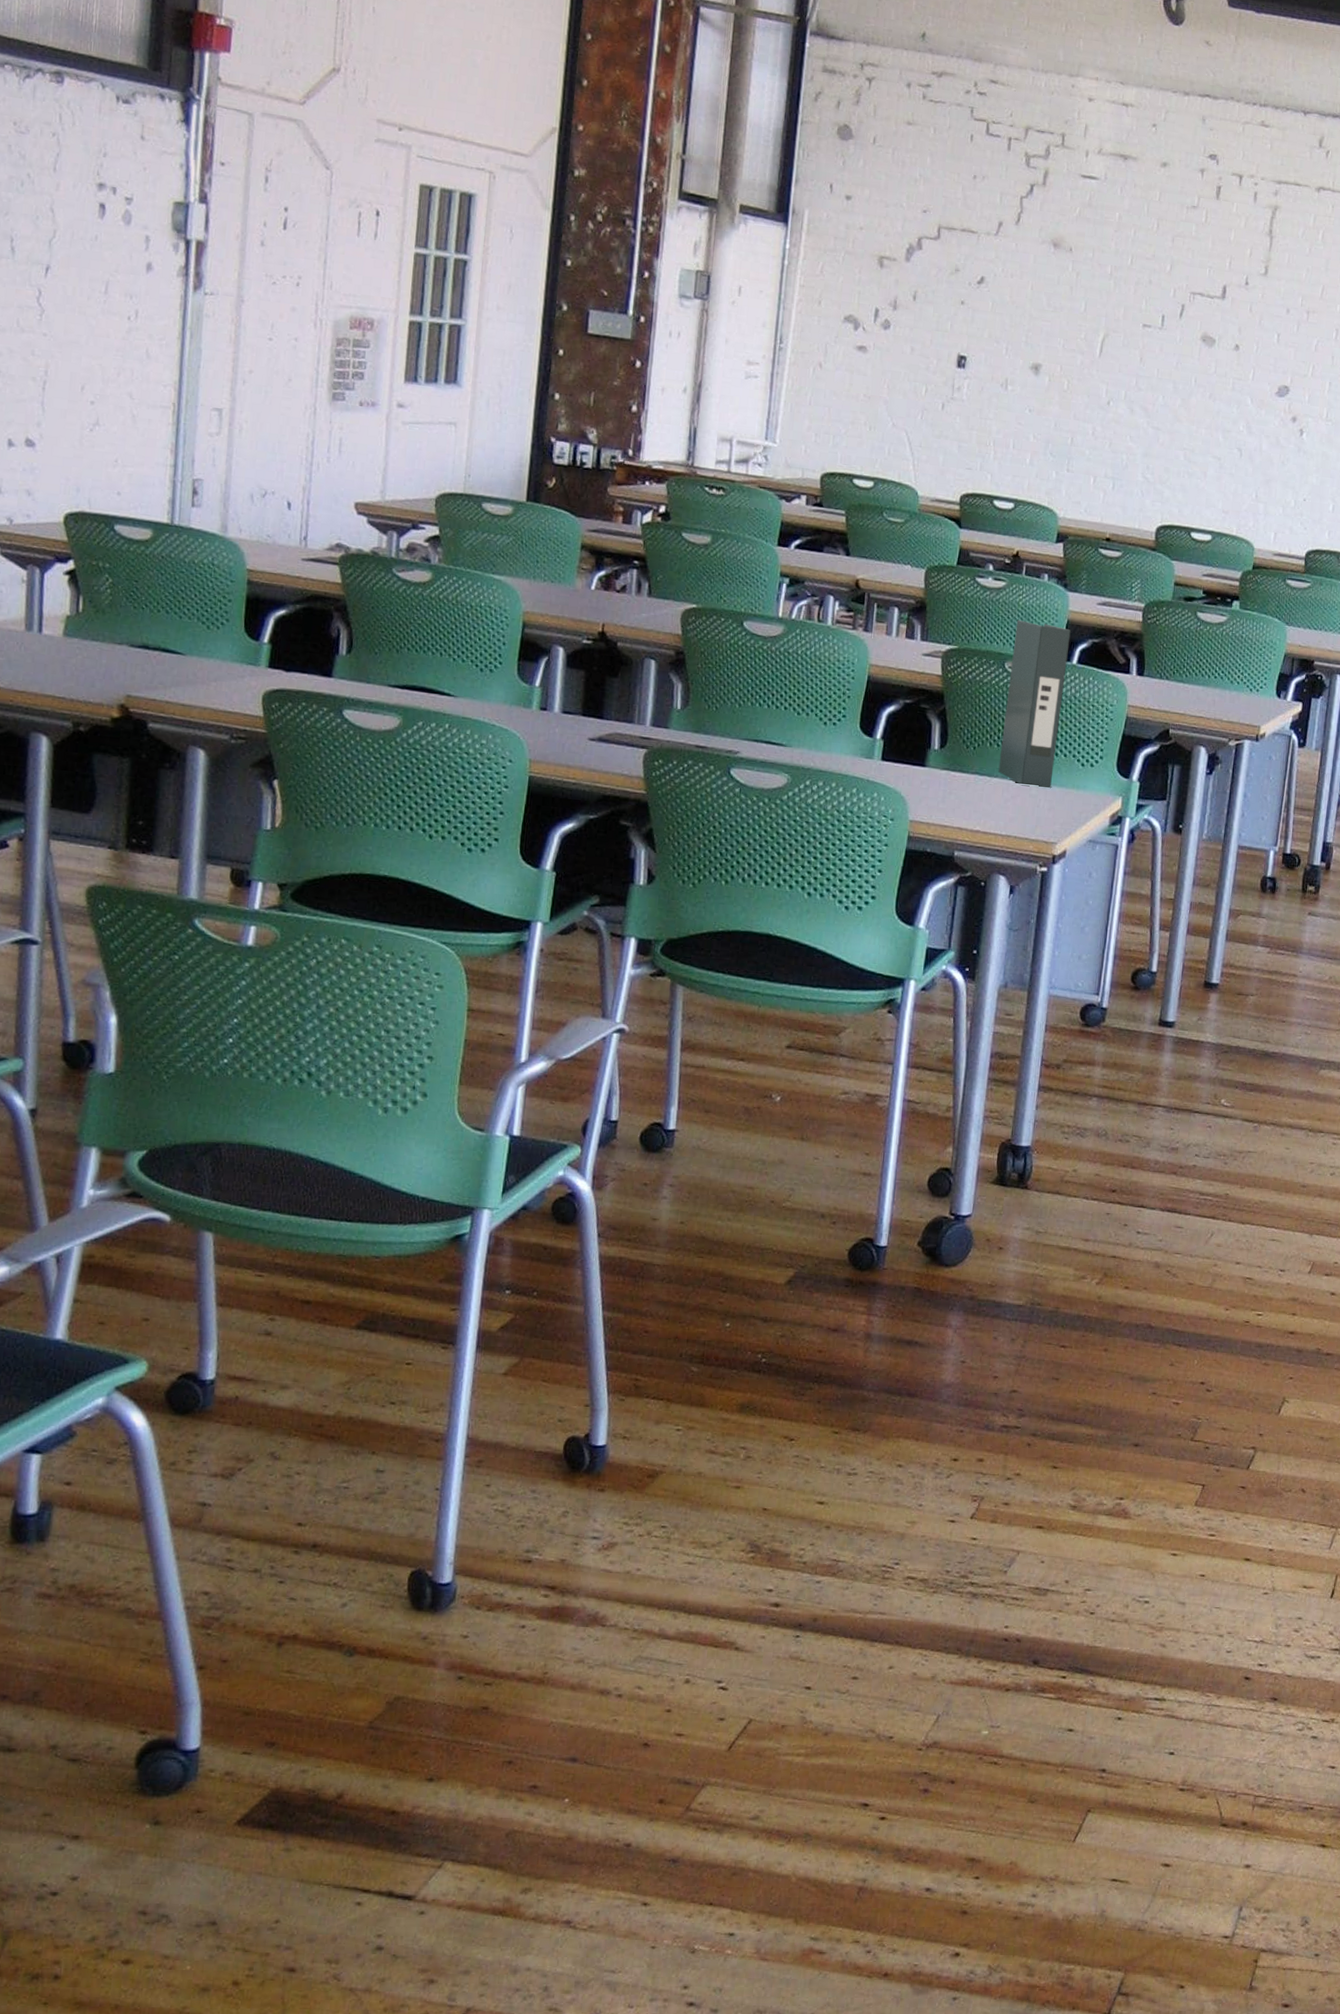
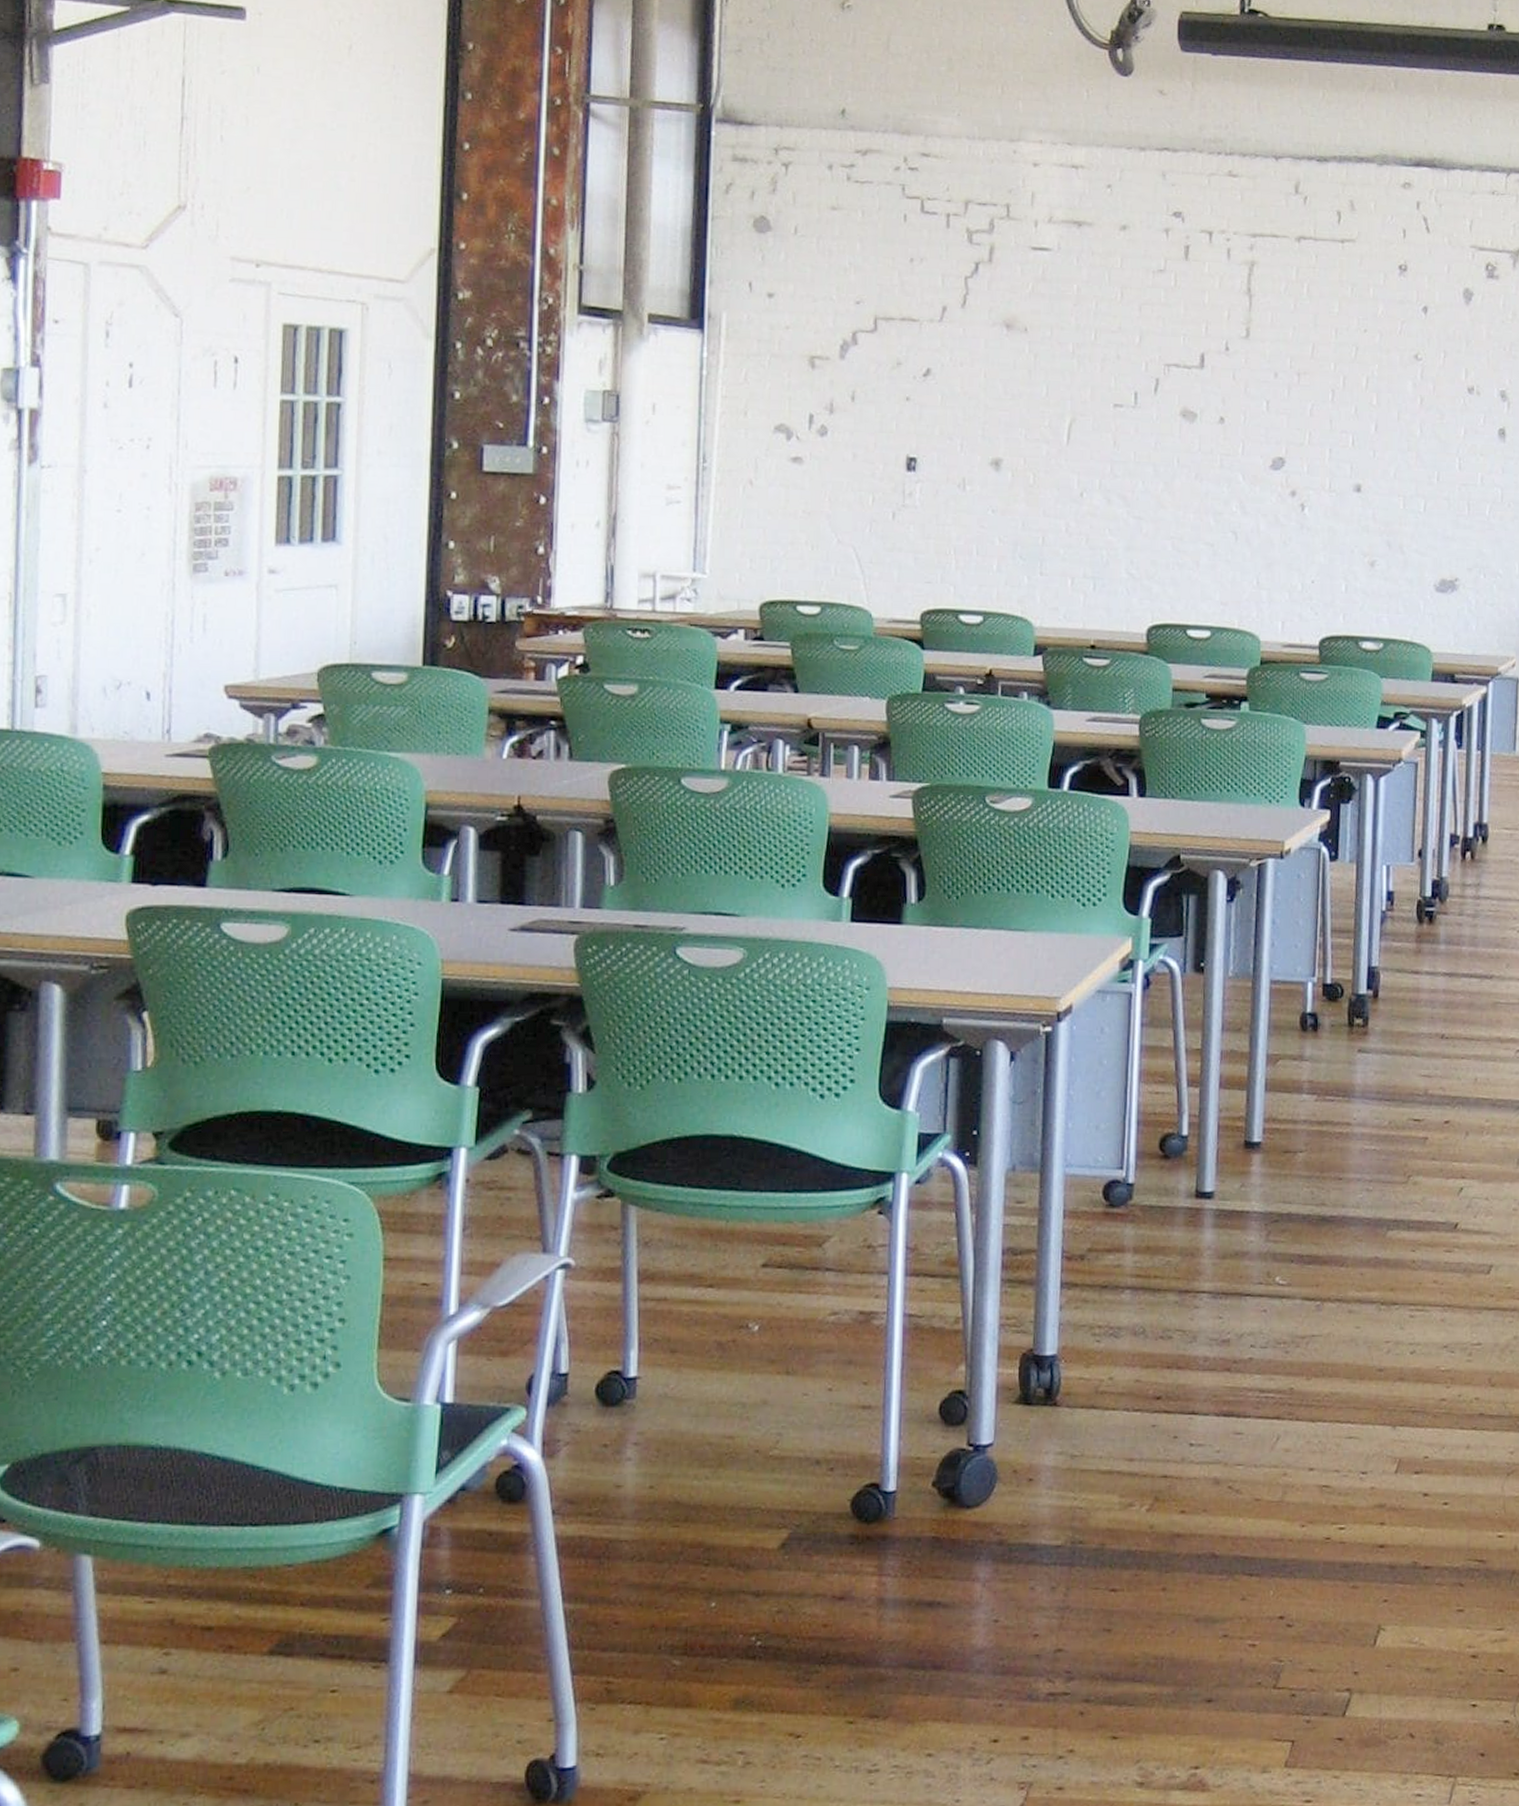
binder: present [998,619,1071,789] -> none [987,746,1058,936]

